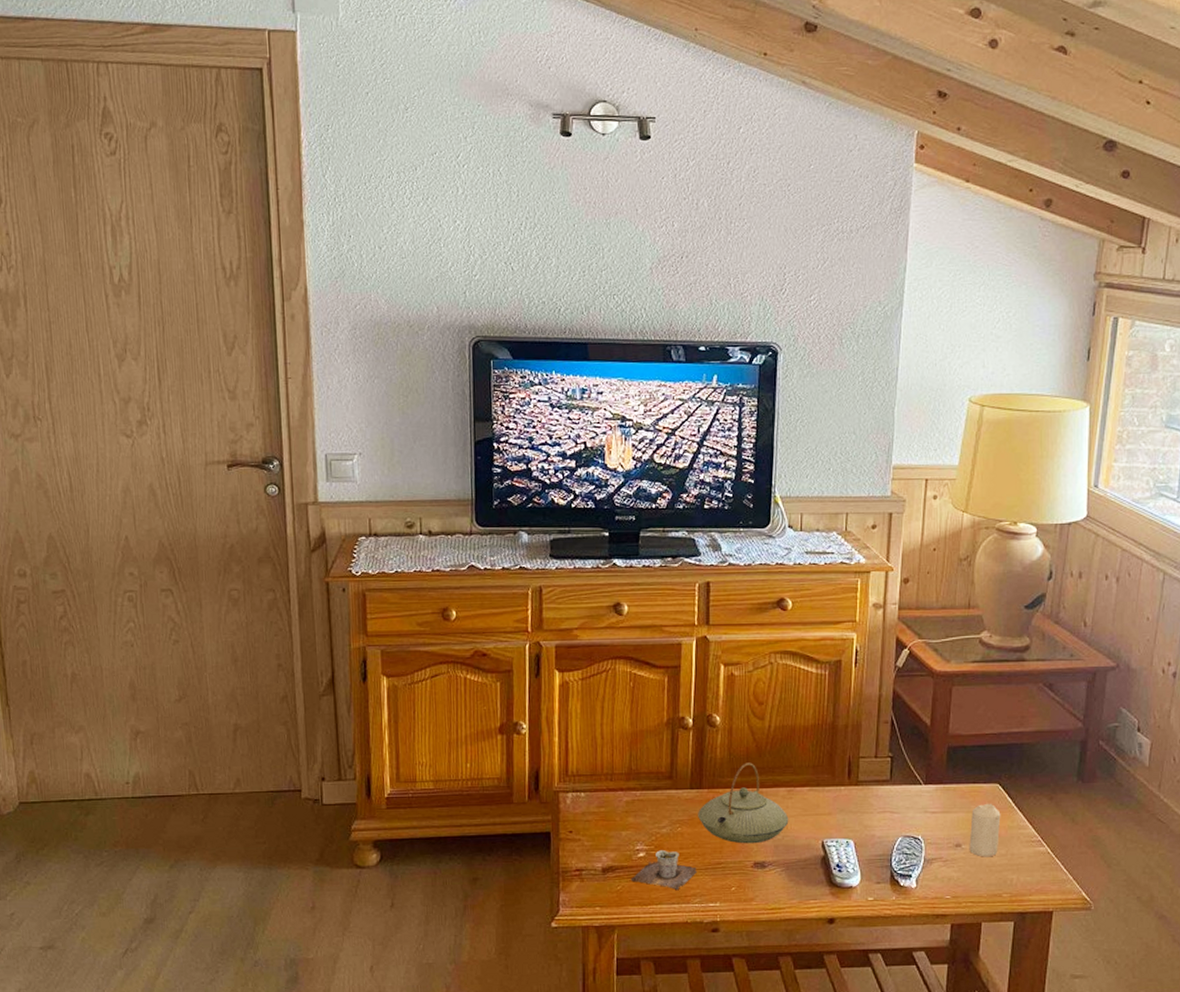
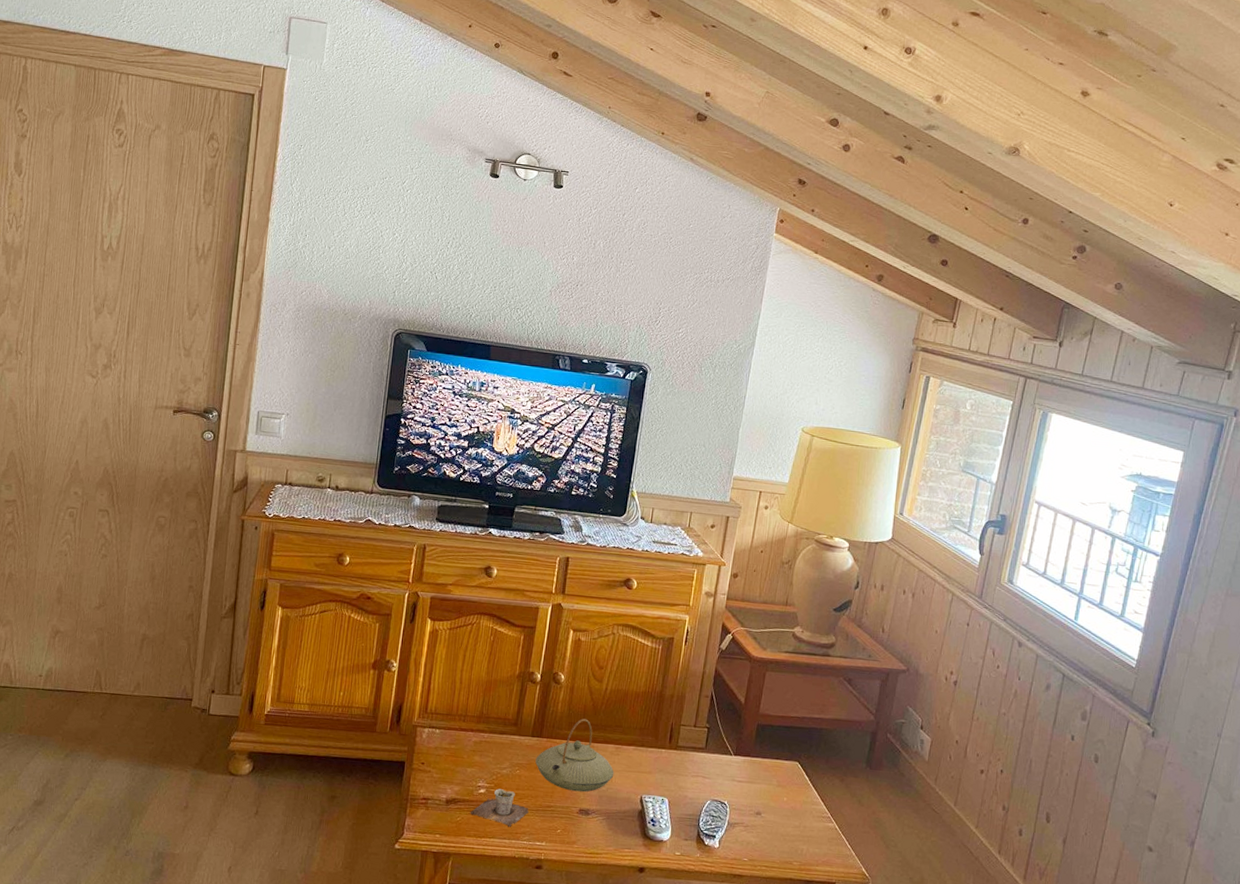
candle: present [969,803,1001,857] -> none [767,778,798,827]

